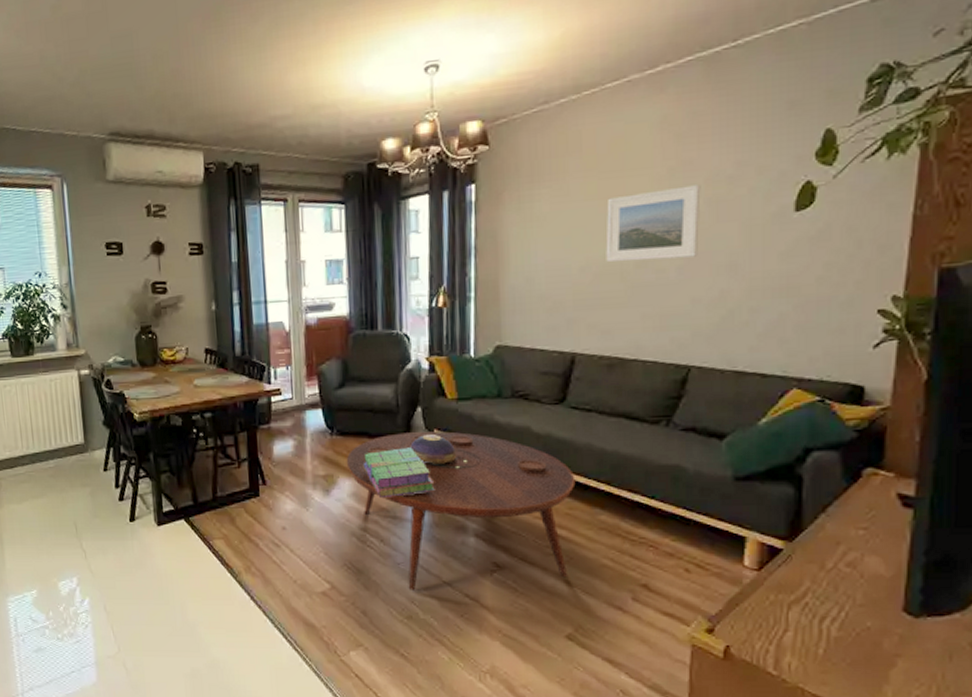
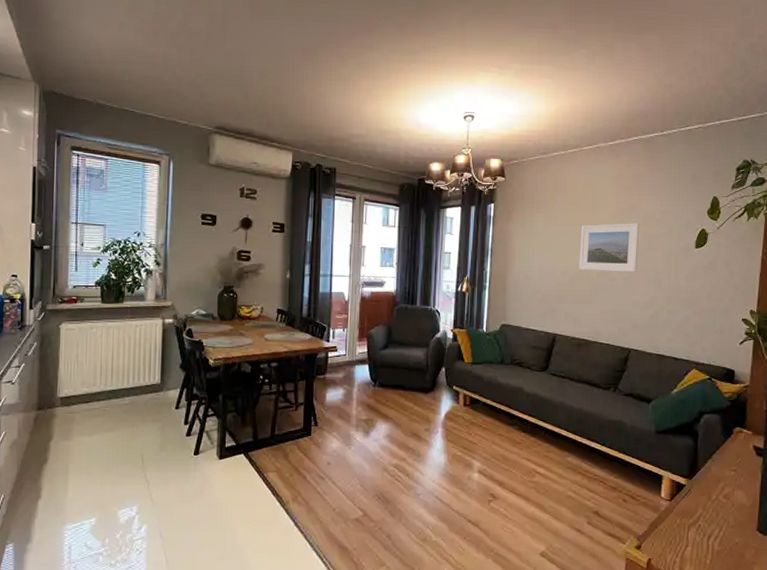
coffee table: present [346,431,576,590] -> none [384,387,552,517]
stack of books: present [362,447,435,499] -> none [397,399,451,440]
decorative bowl: present [410,435,457,463] -> none [434,390,469,412]

